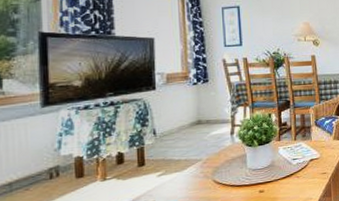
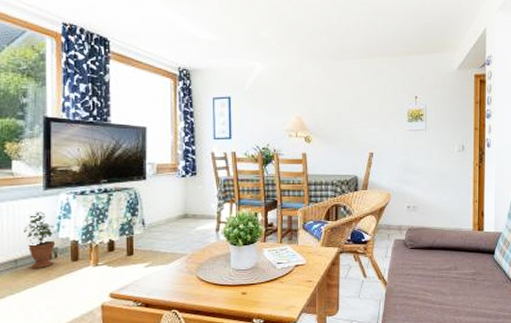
potted plant: none [19,129,57,190] -> present [24,211,56,268]

